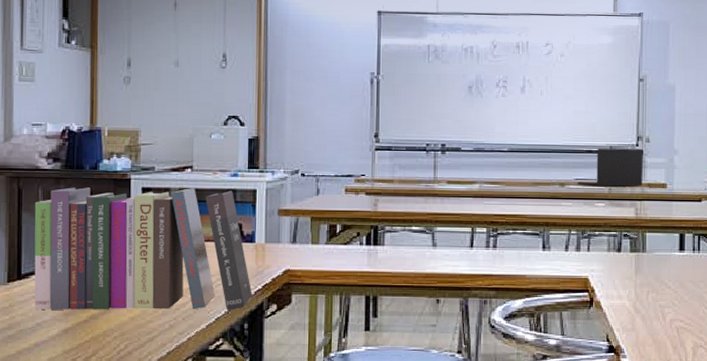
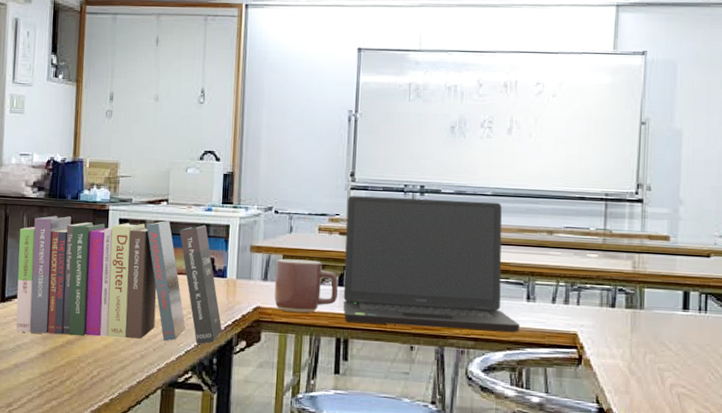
mug: none [303,221,366,274] -> present [274,258,338,313]
laptop: none [371,156,538,281] -> present [343,196,521,332]
laptop: present [577,148,643,187] -> none [567,195,644,238]

